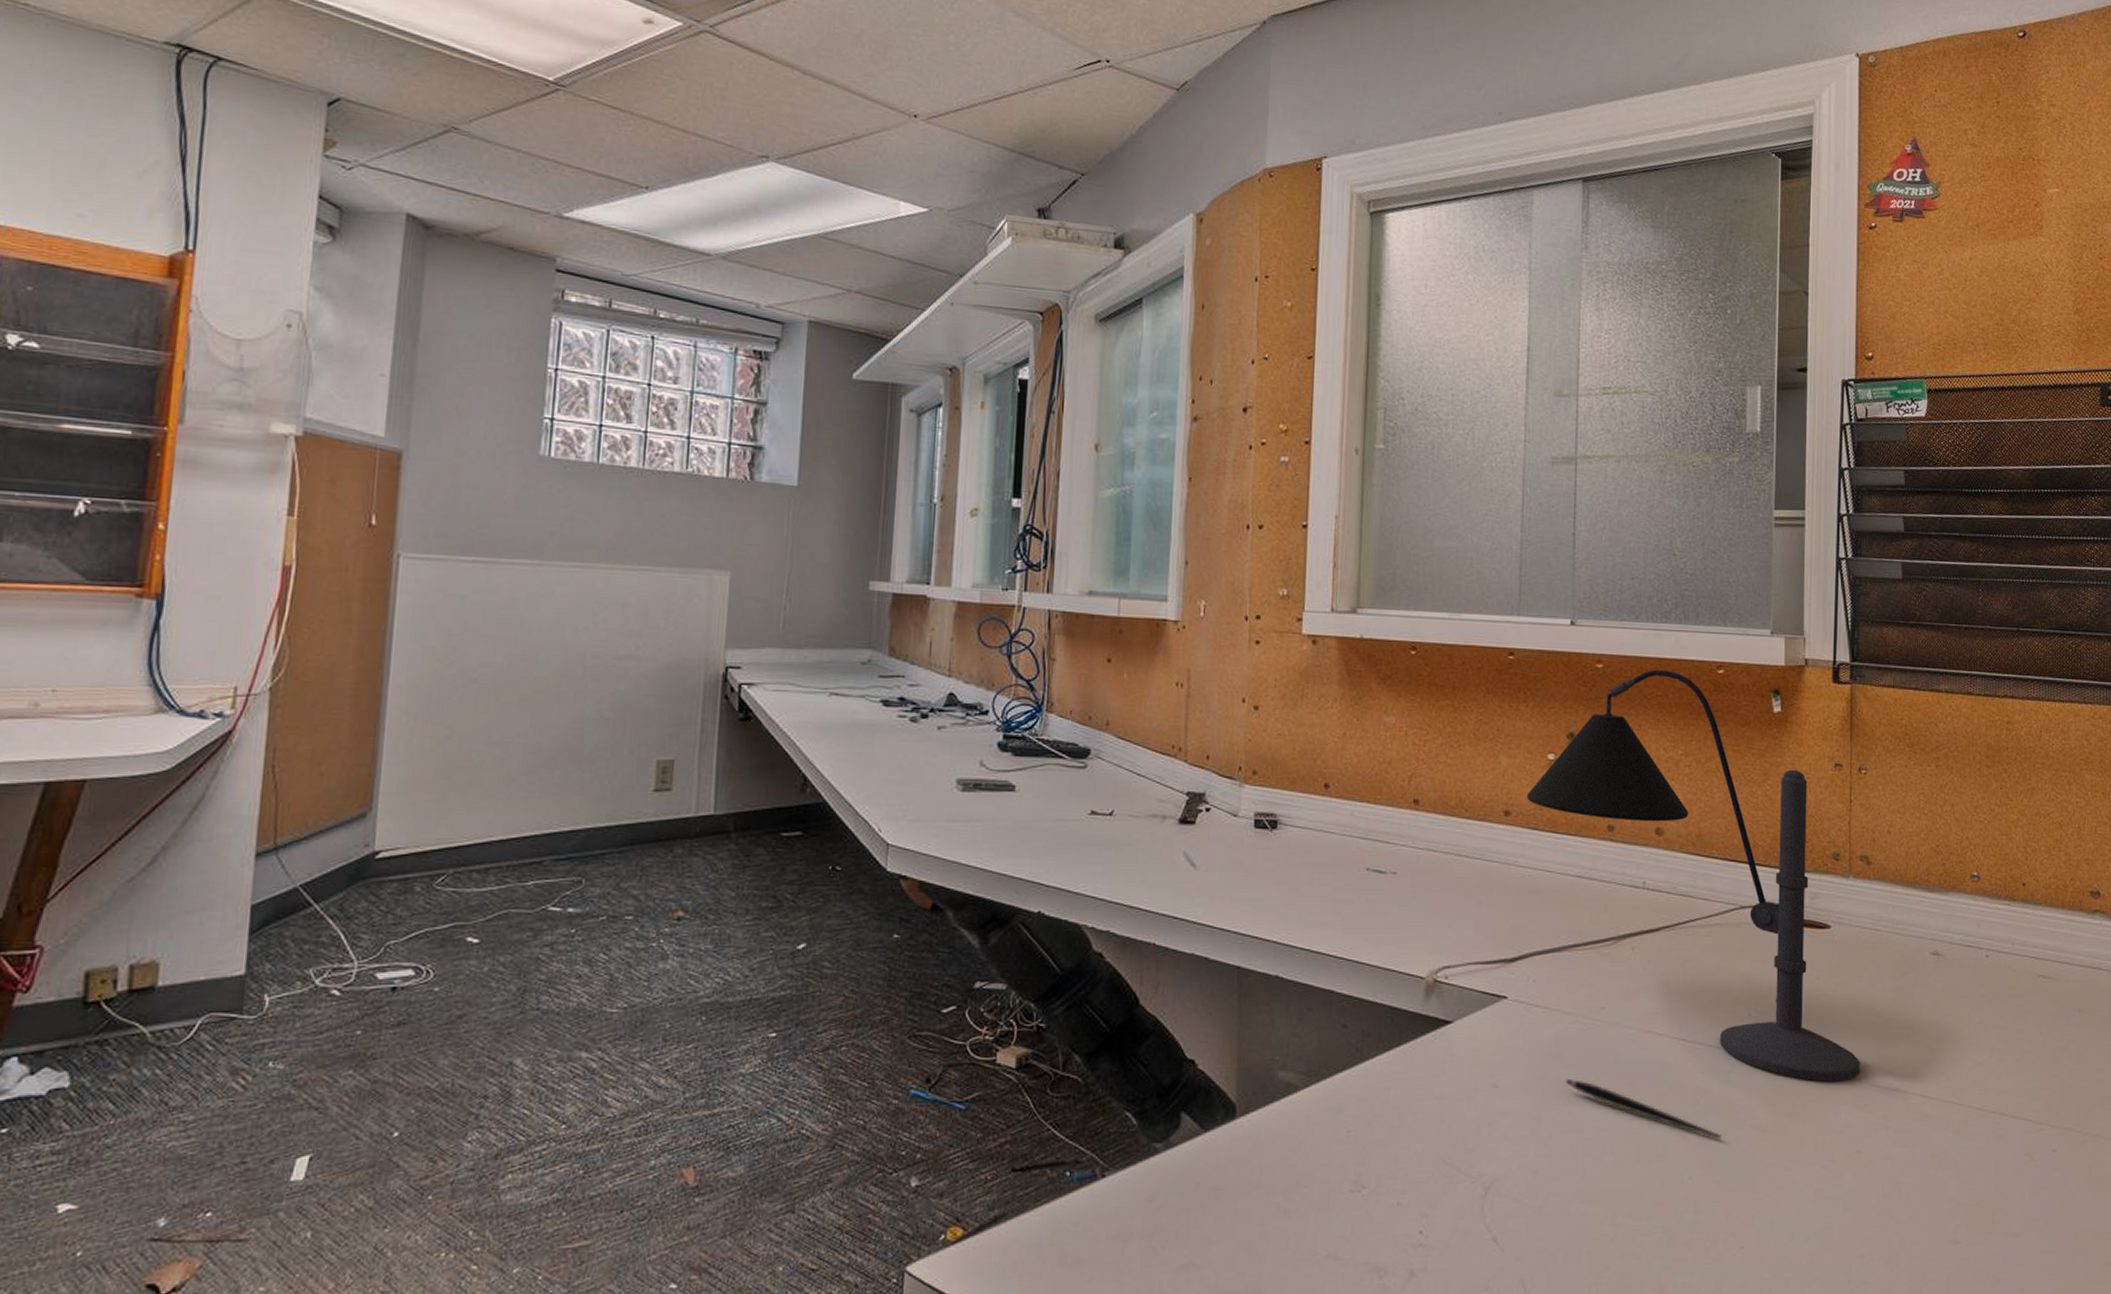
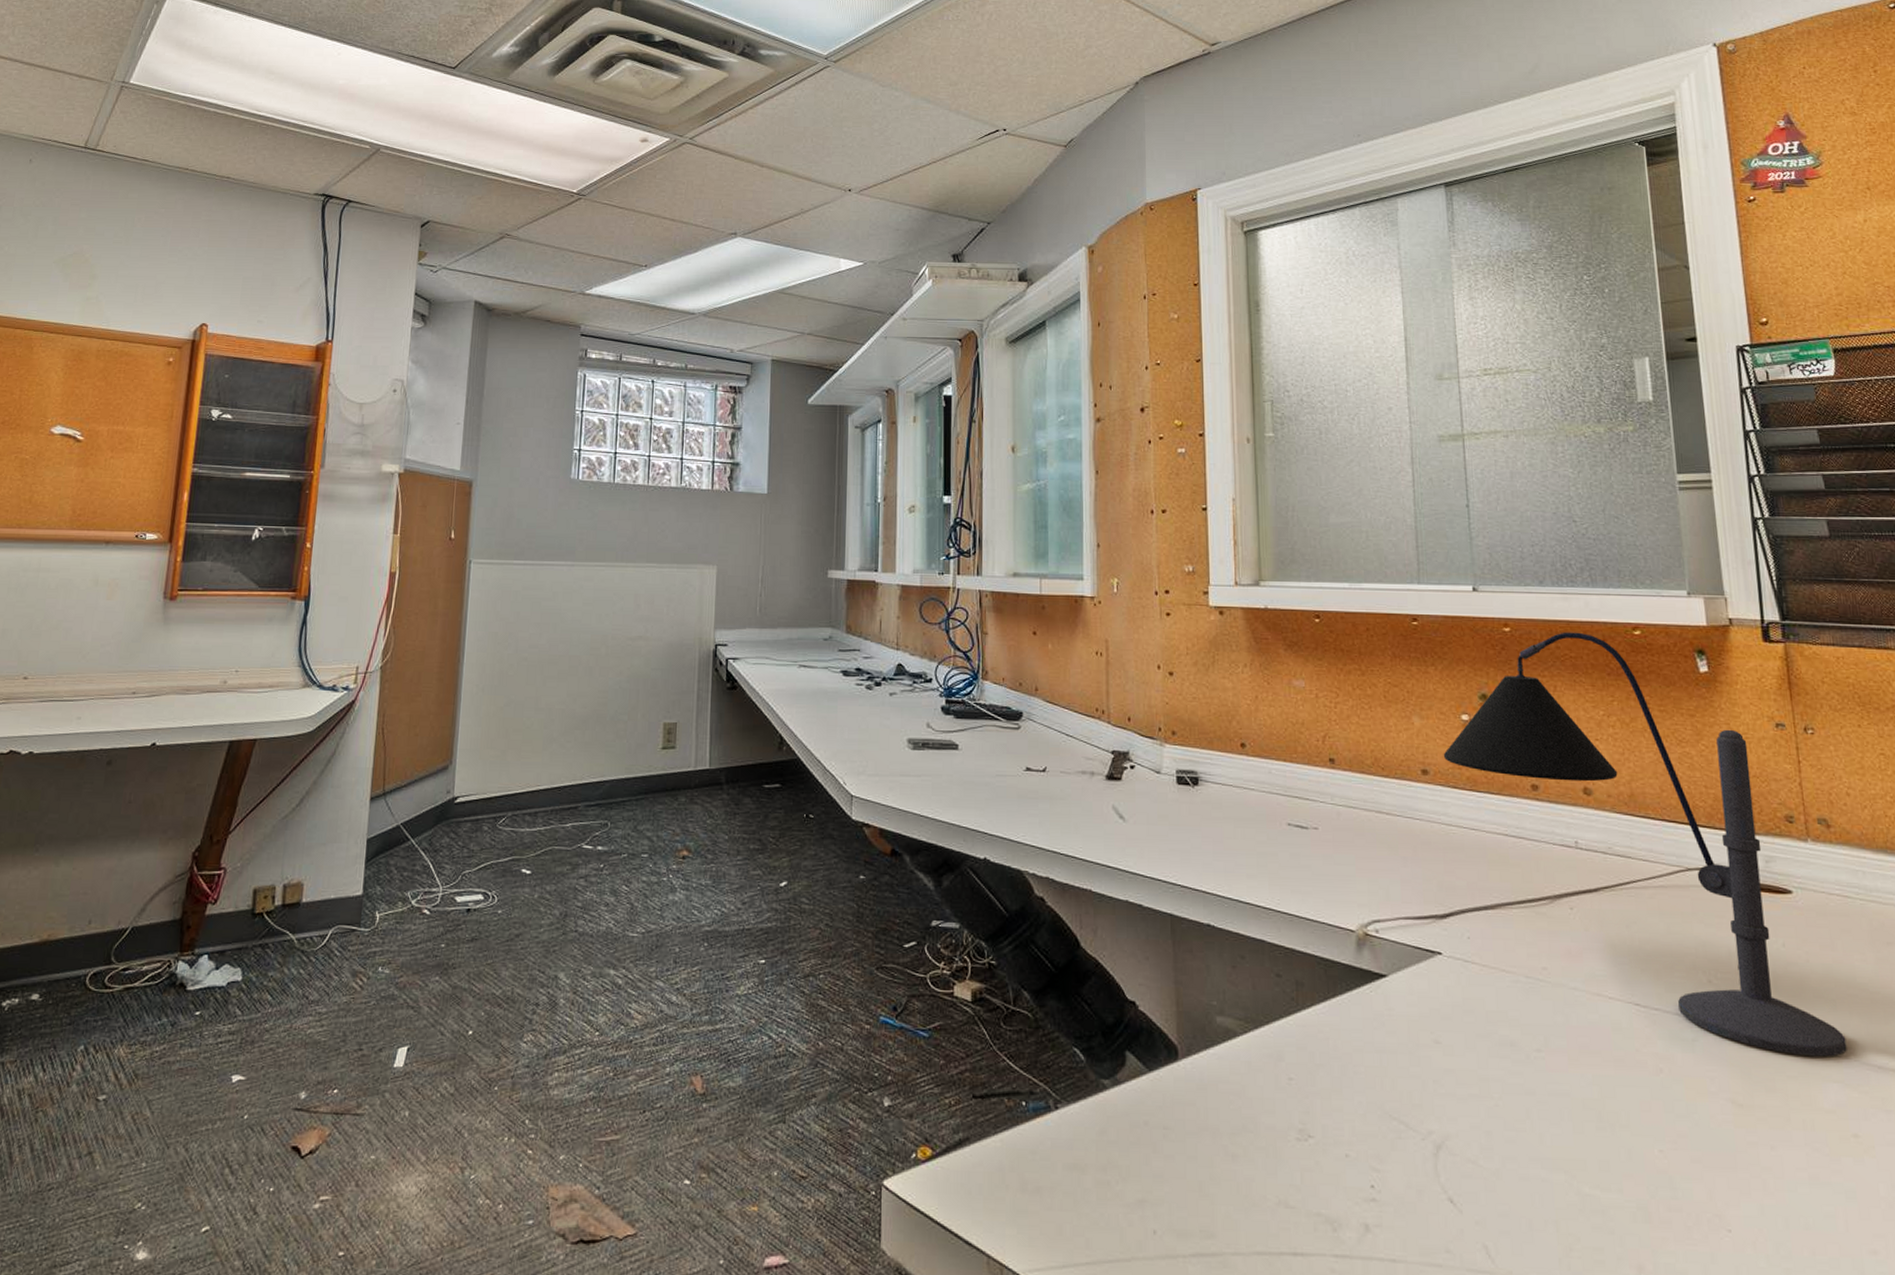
pen: present [1565,1079,1721,1139] -> none [1511,1039,1692,1111]

